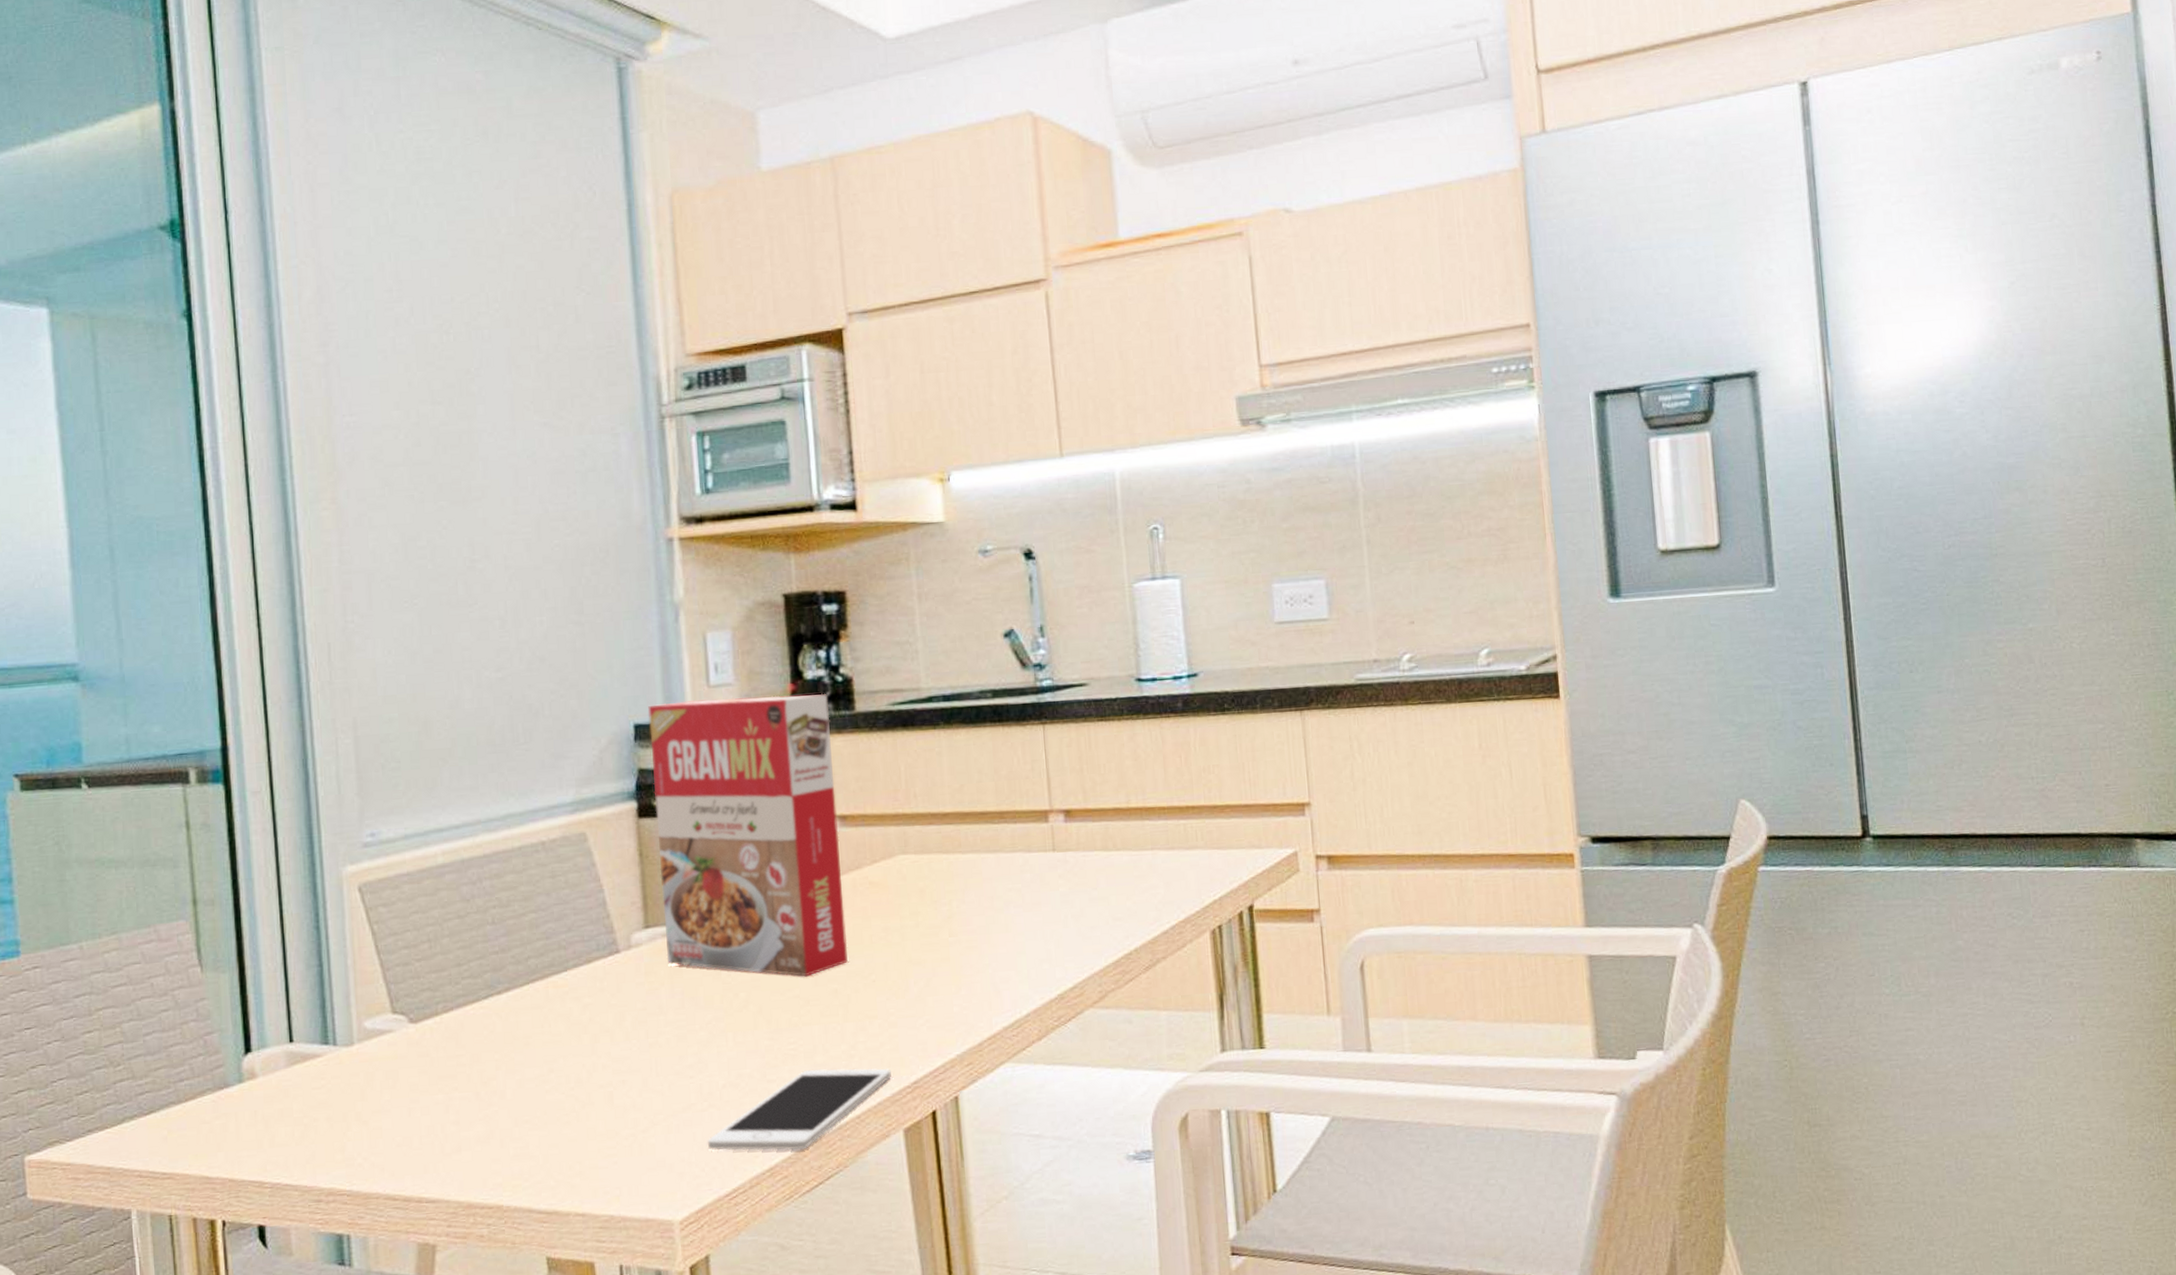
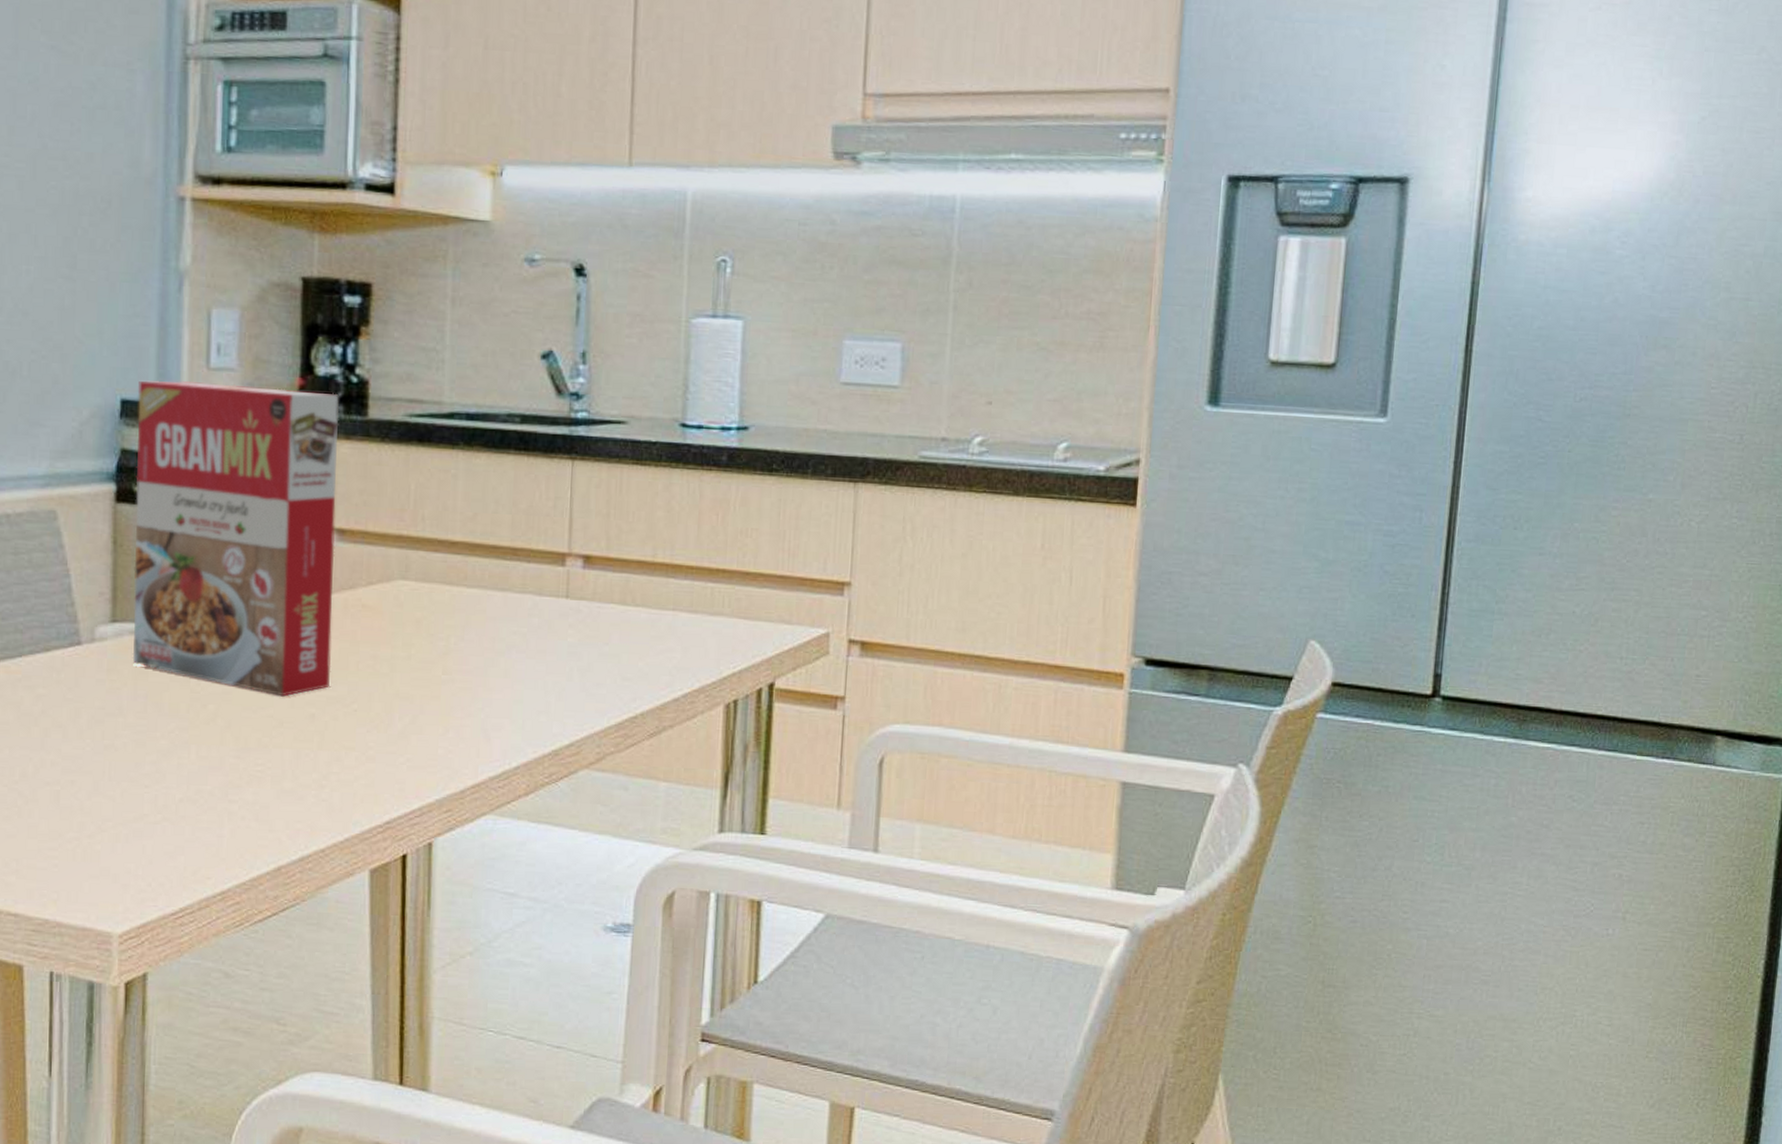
cell phone: present [707,1068,891,1151] -> none [157,794,363,877]

